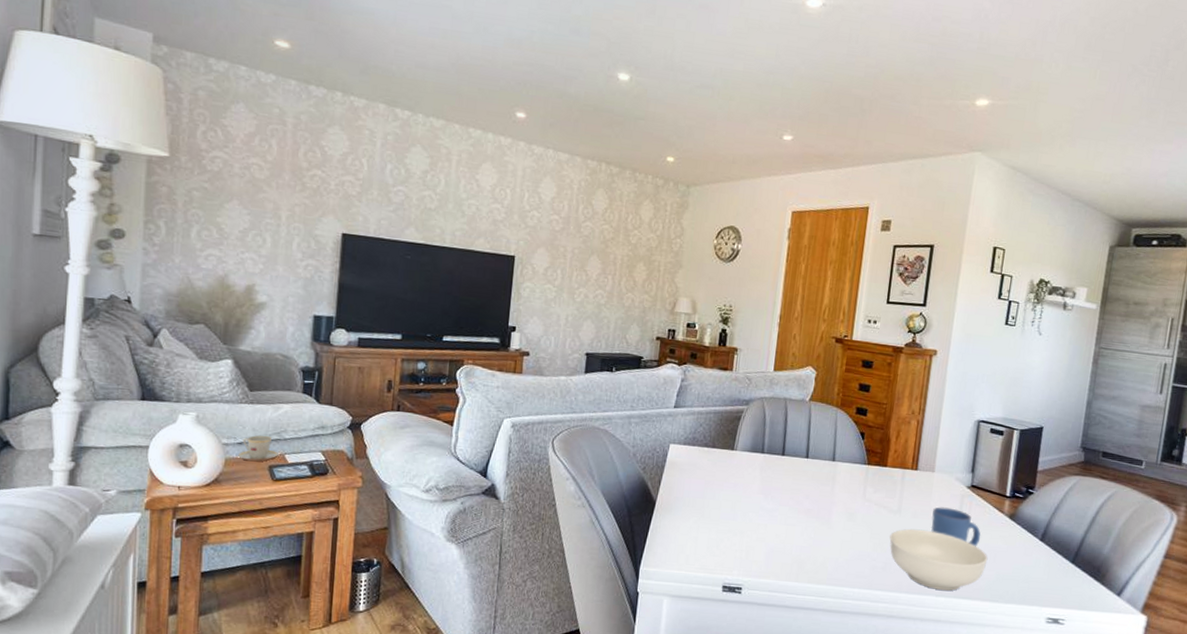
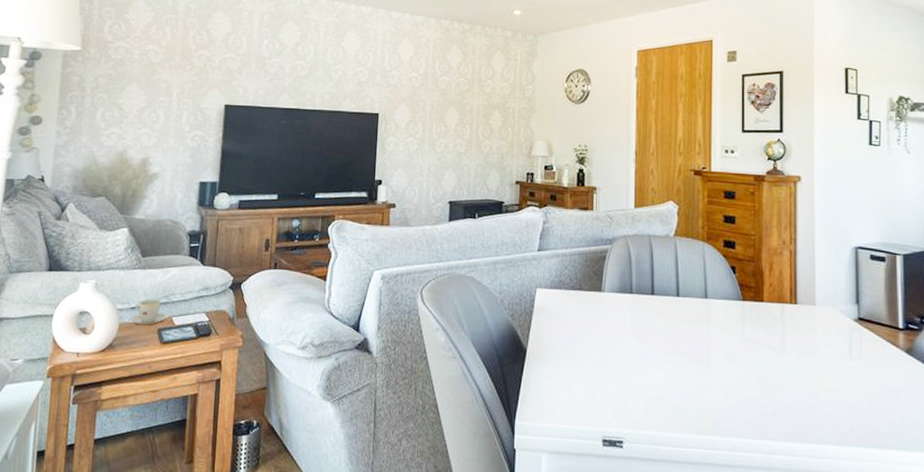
bowl: present [889,528,988,591] -> none [776,369,889,438]
mug: present [931,507,981,547] -> none [820,343,878,387]

